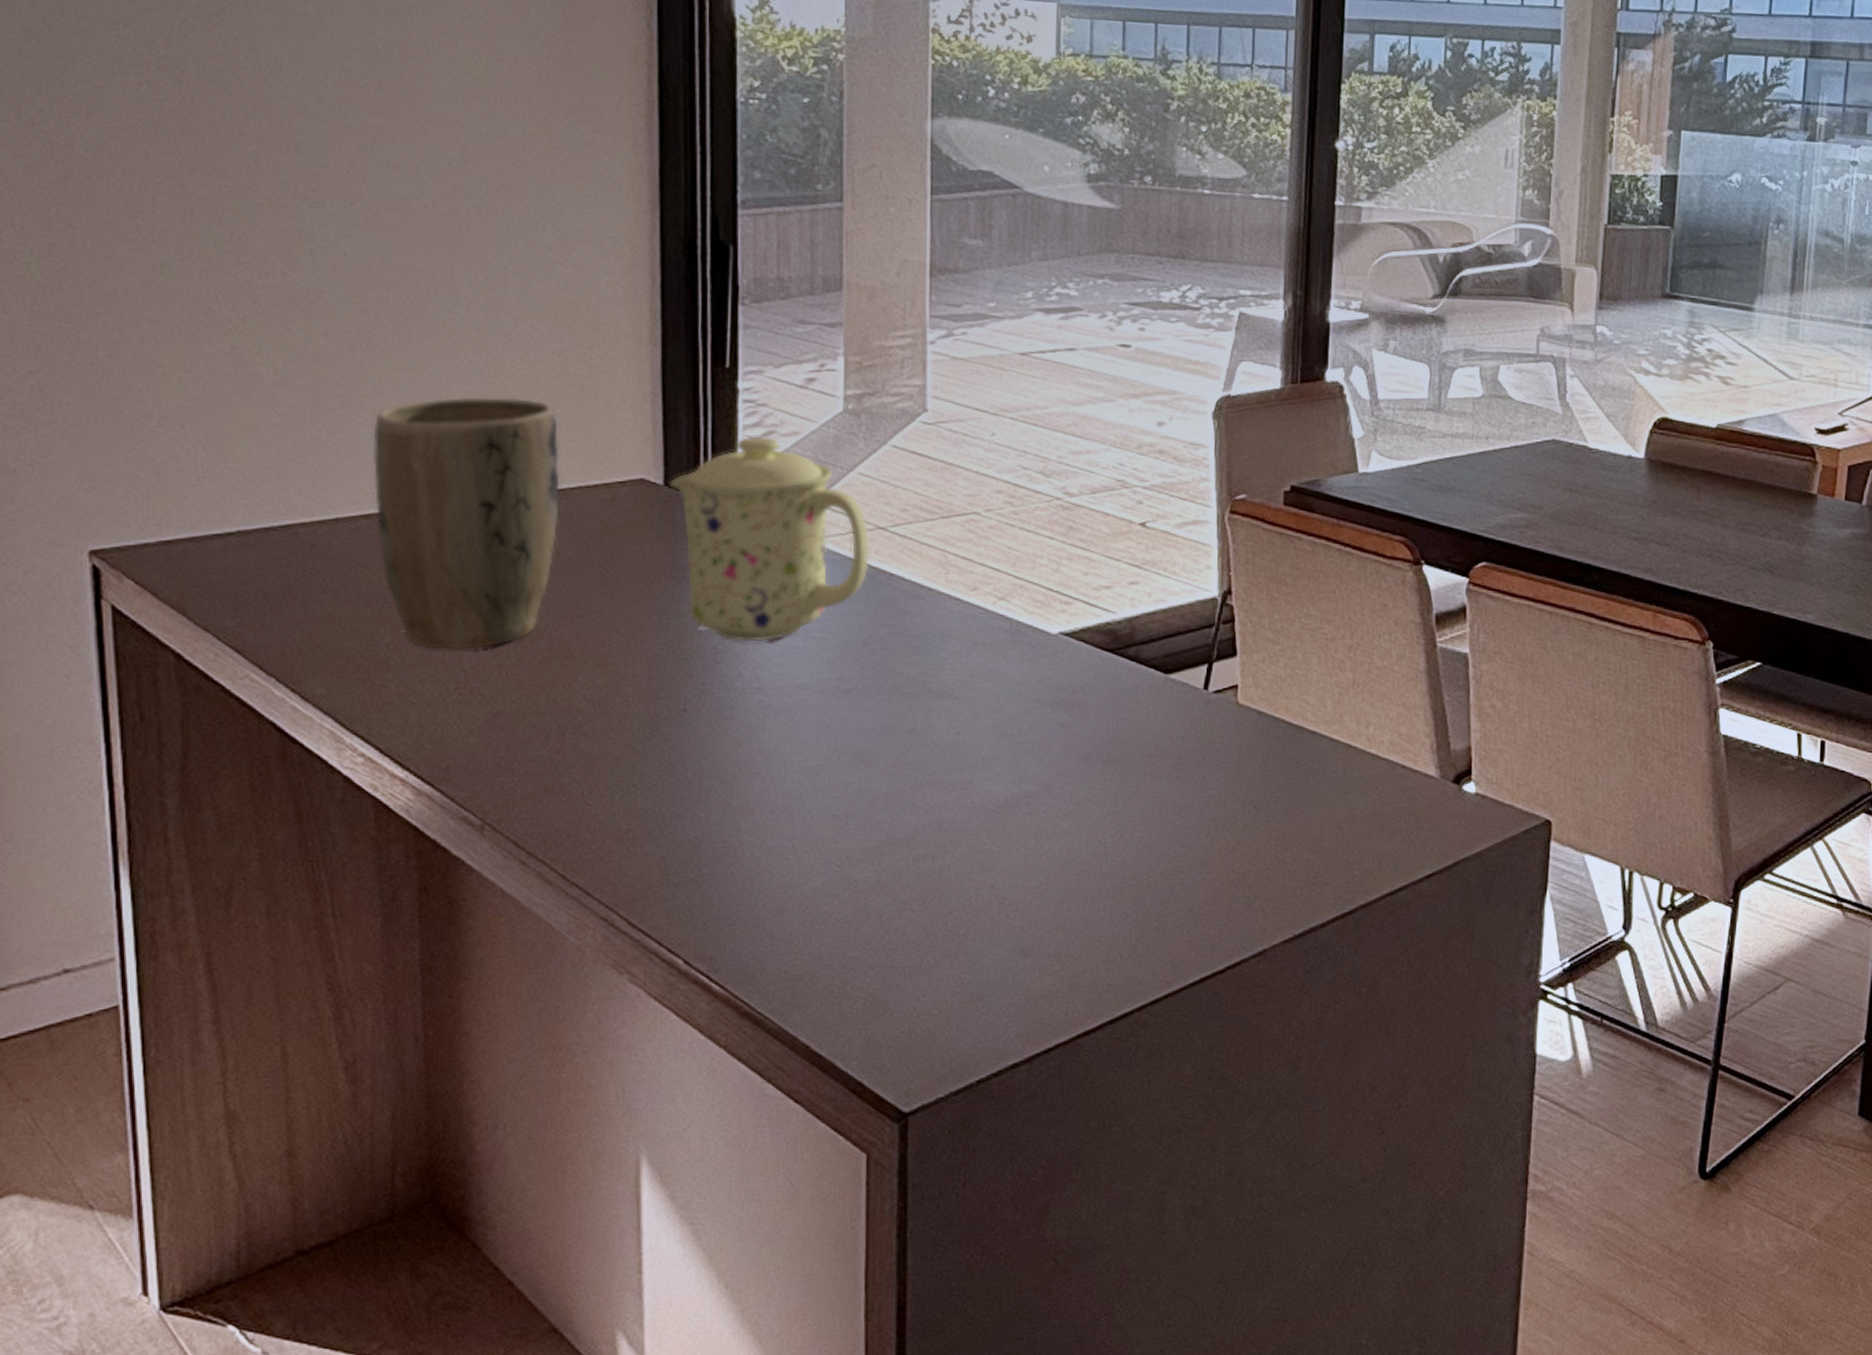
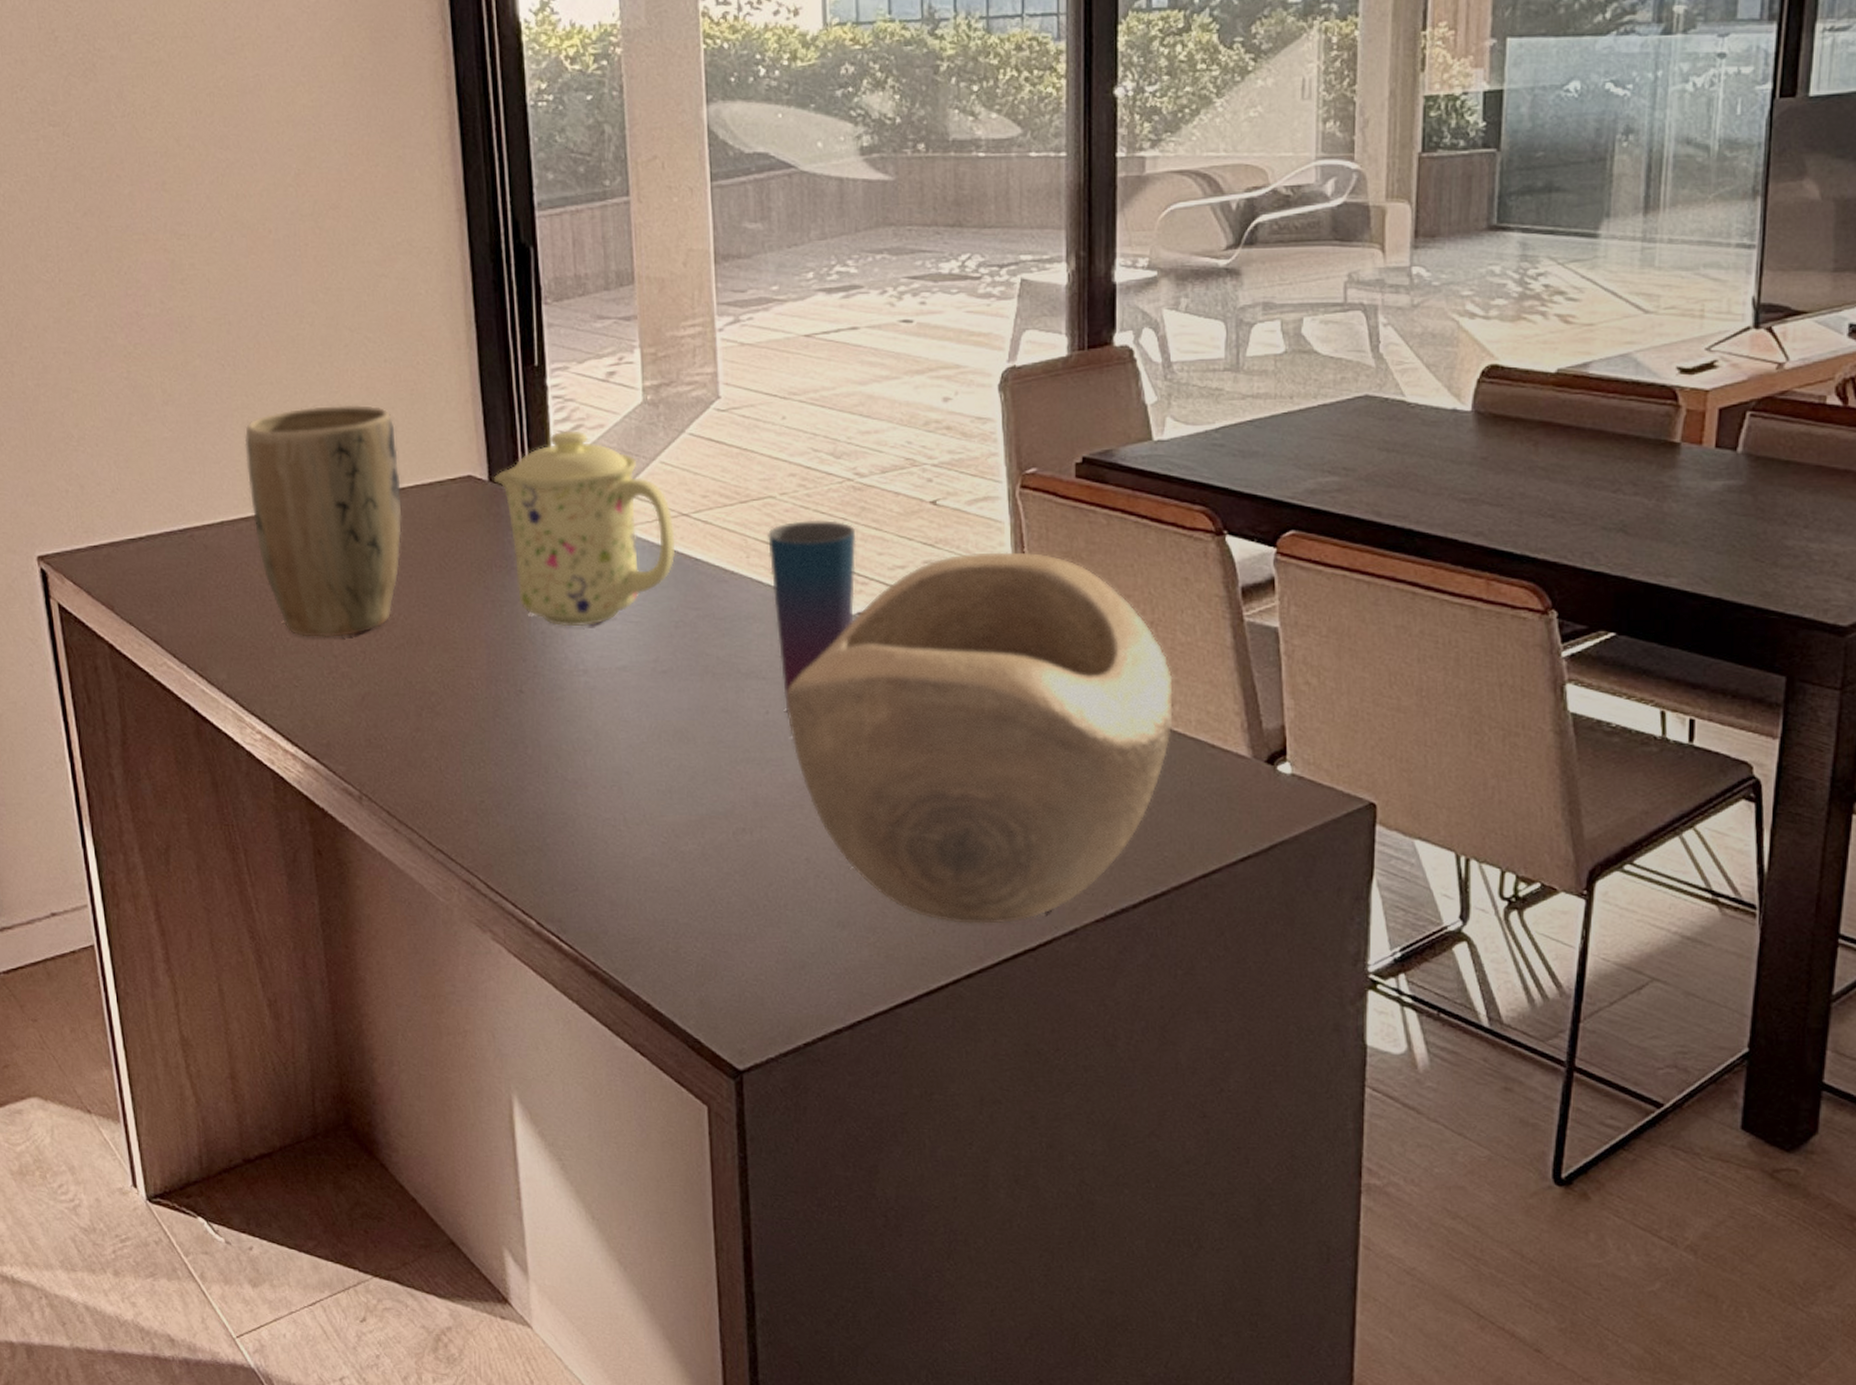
cup: none [968,538,1062,736] -> present [767,520,856,715]
decorative bowl: none [979,575,1369,948] -> present [786,552,1173,924]

